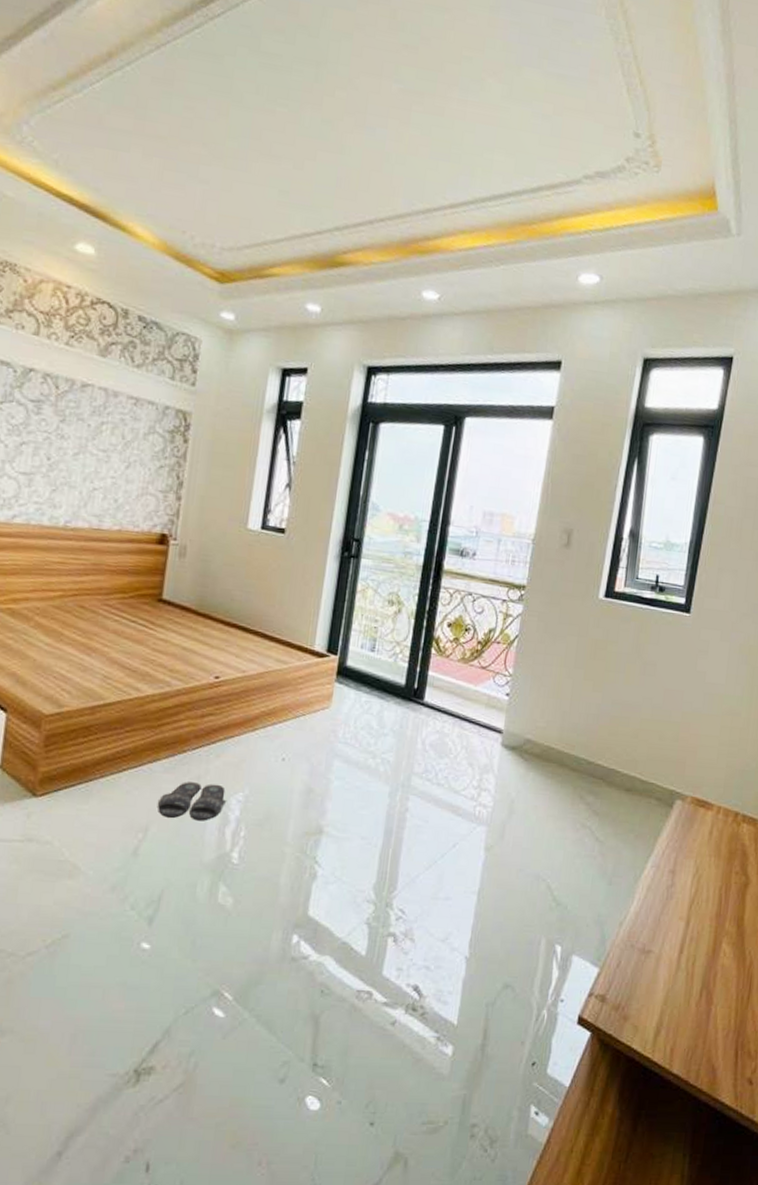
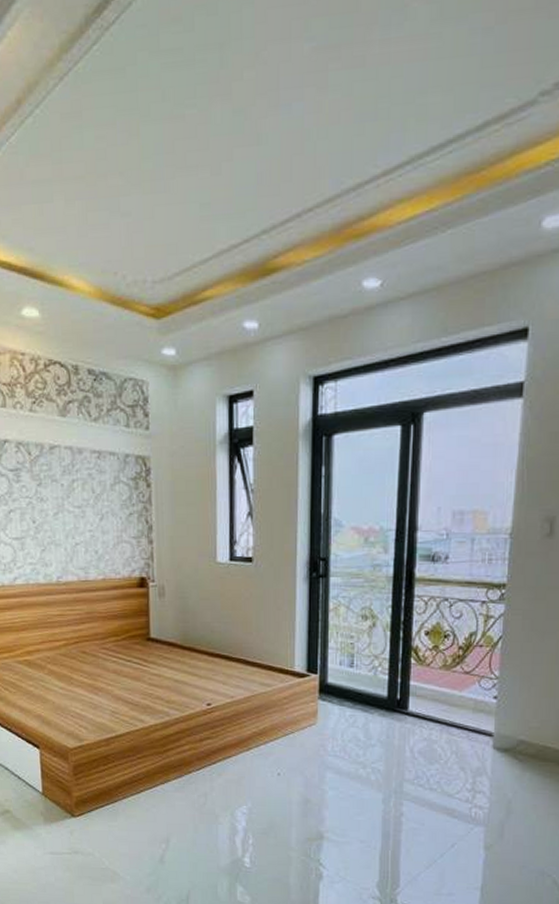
slippers: present [158,782,227,821] -> none [174,798,233,832]

